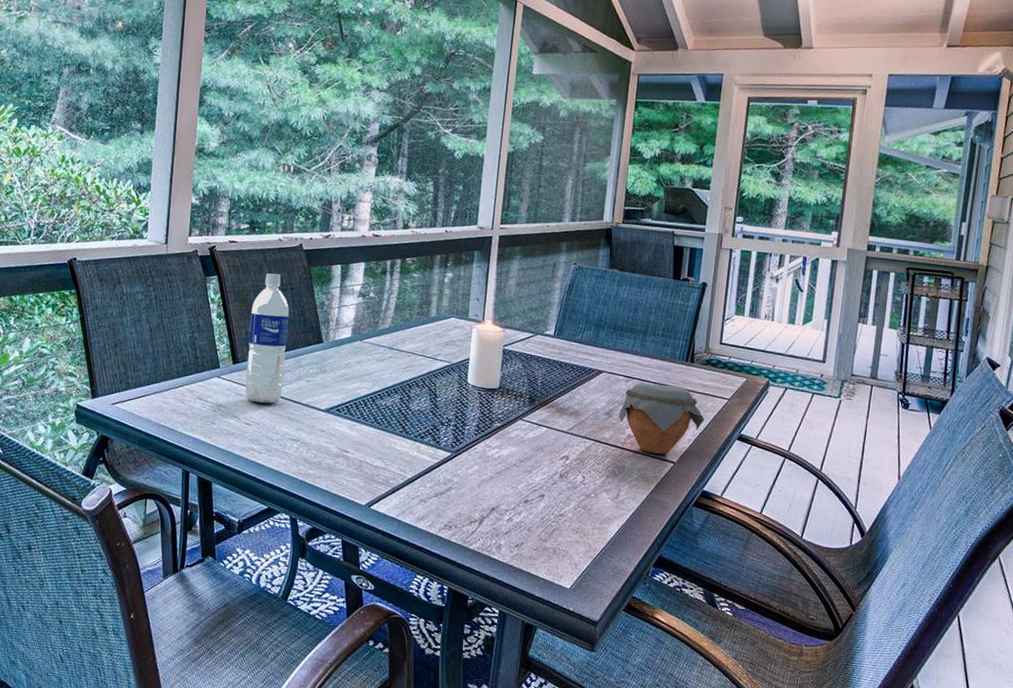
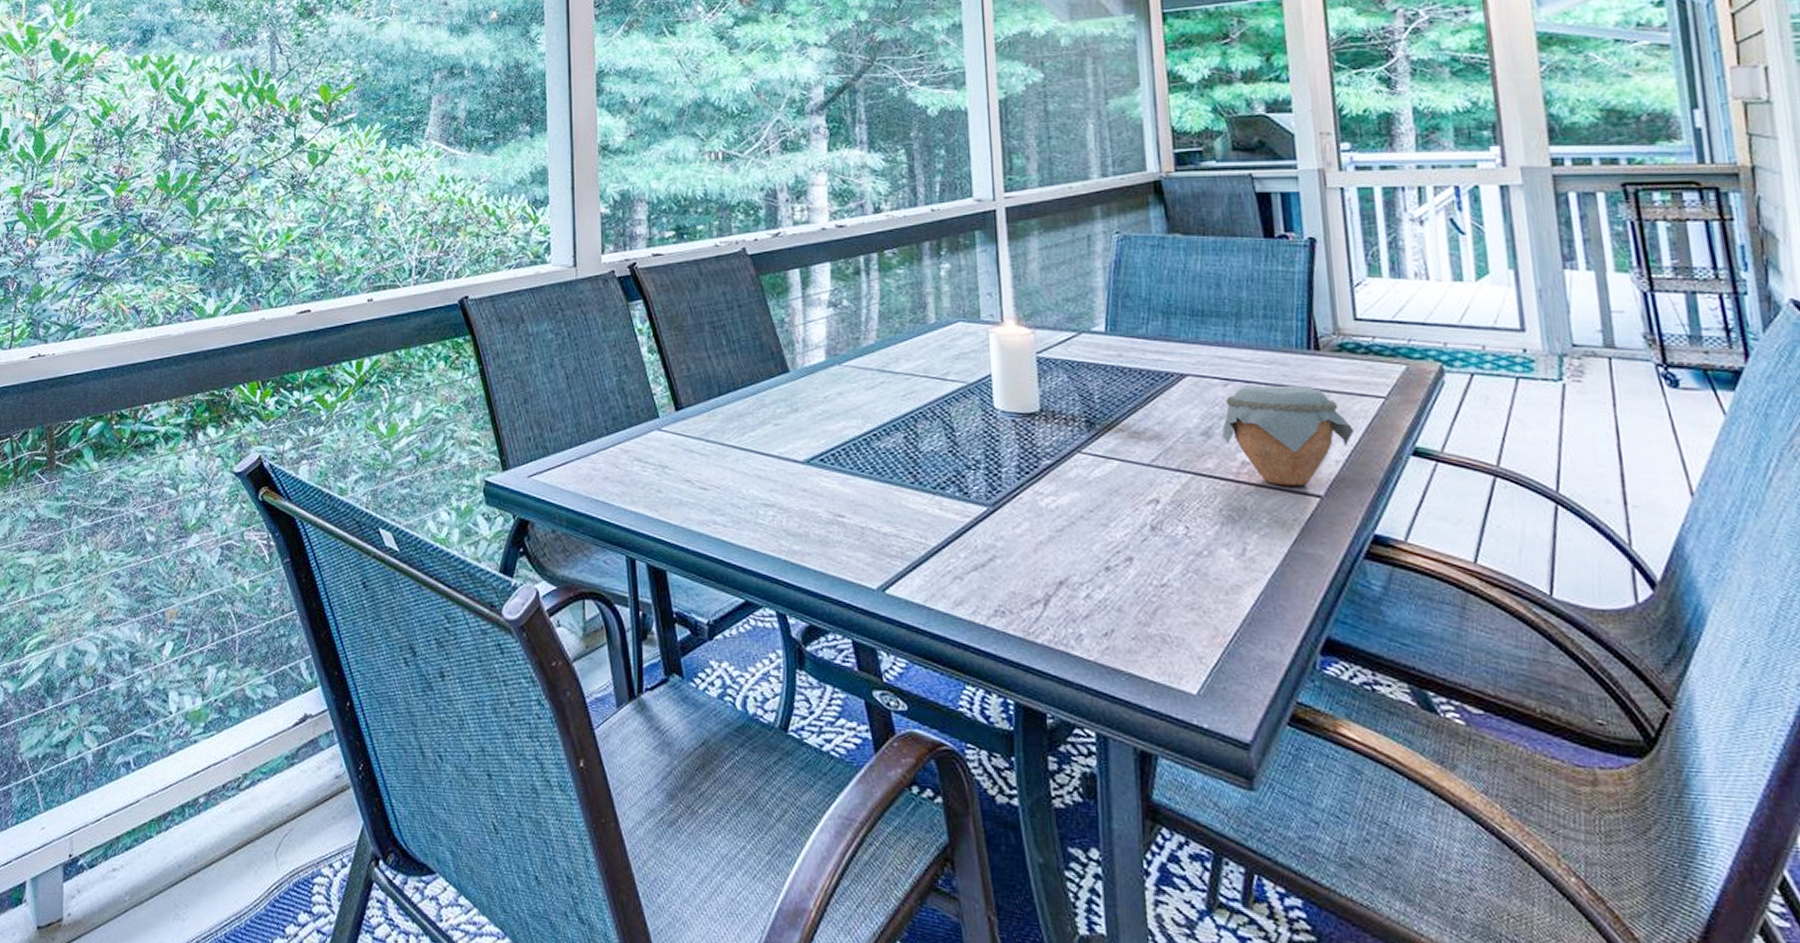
water bottle: present [245,273,290,404] -> none [690,289,744,460]

